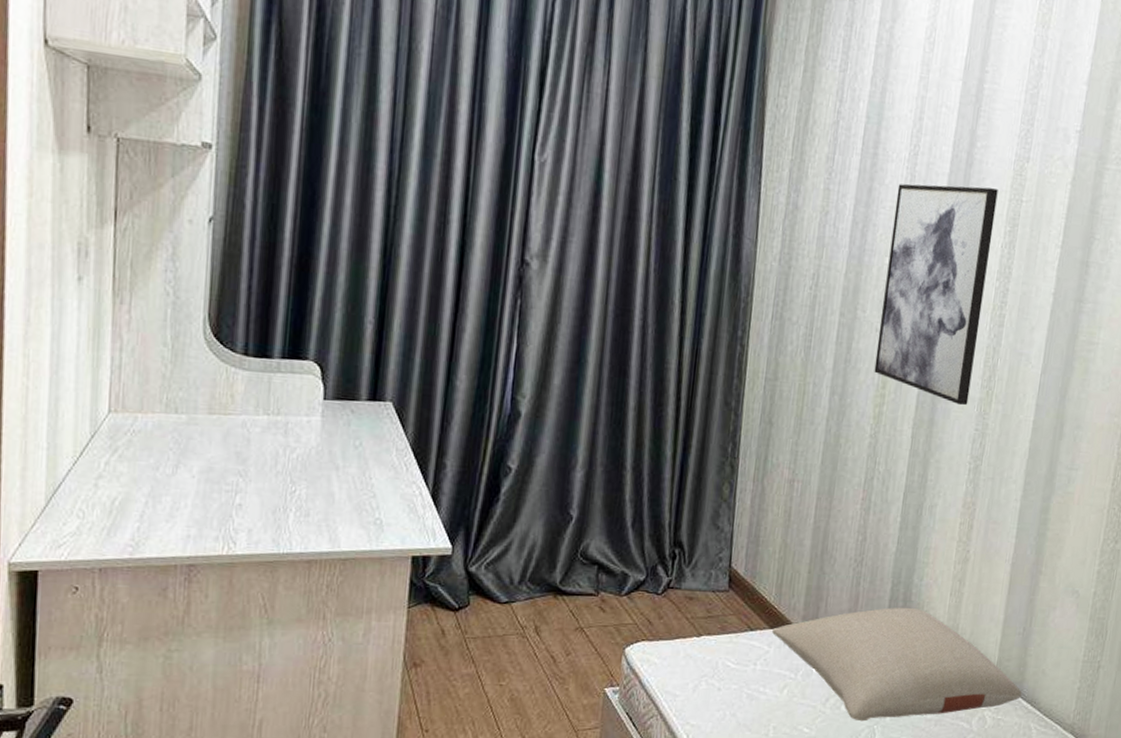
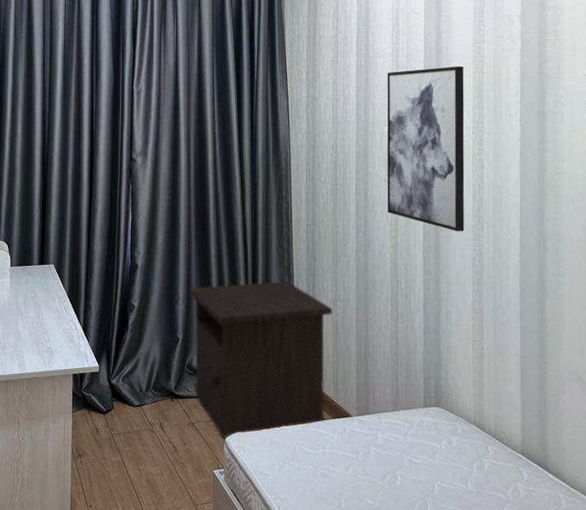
nightstand: none [589,449,787,650] -> present [188,280,333,439]
pillow: present [772,607,1022,722] -> none [335,397,547,494]

